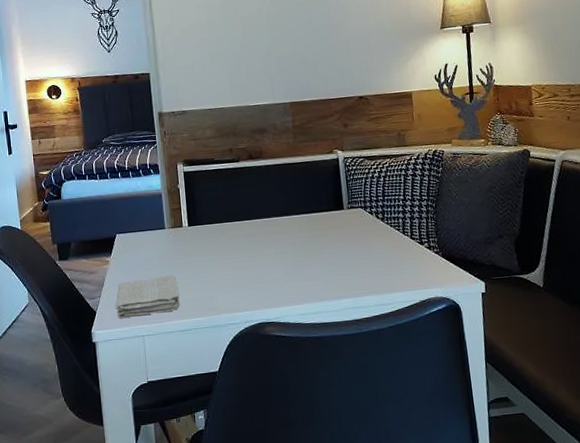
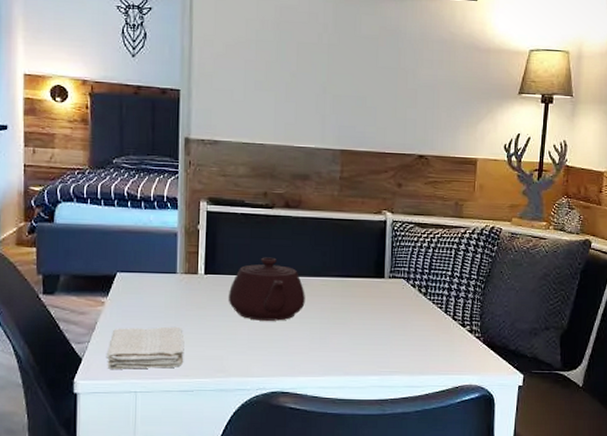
teapot: none [210,204,277,261] -> present [228,257,305,321]

